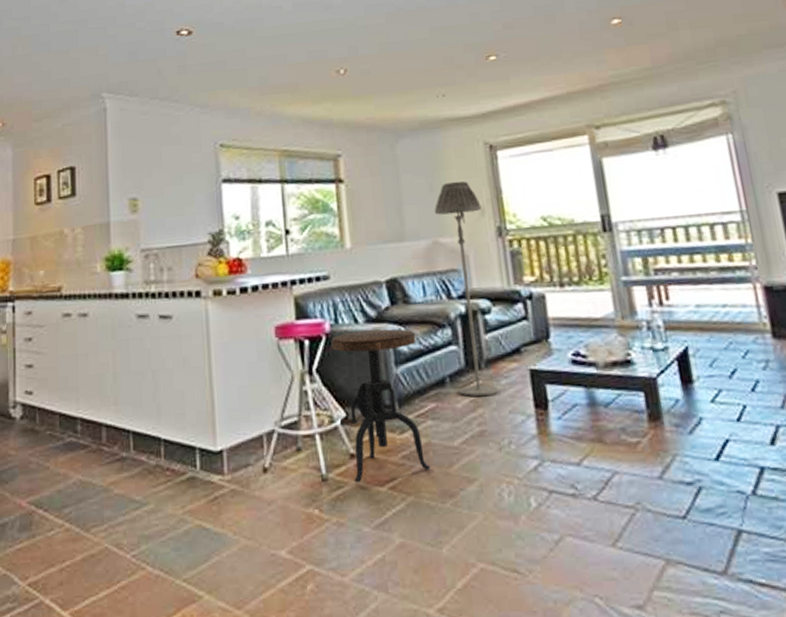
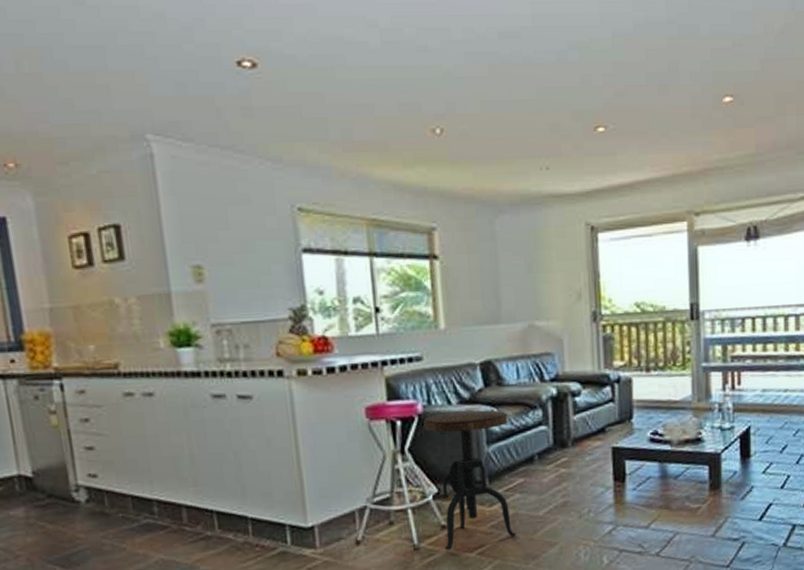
floor lamp: present [434,181,499,397] -> none [531,263,583,473]

